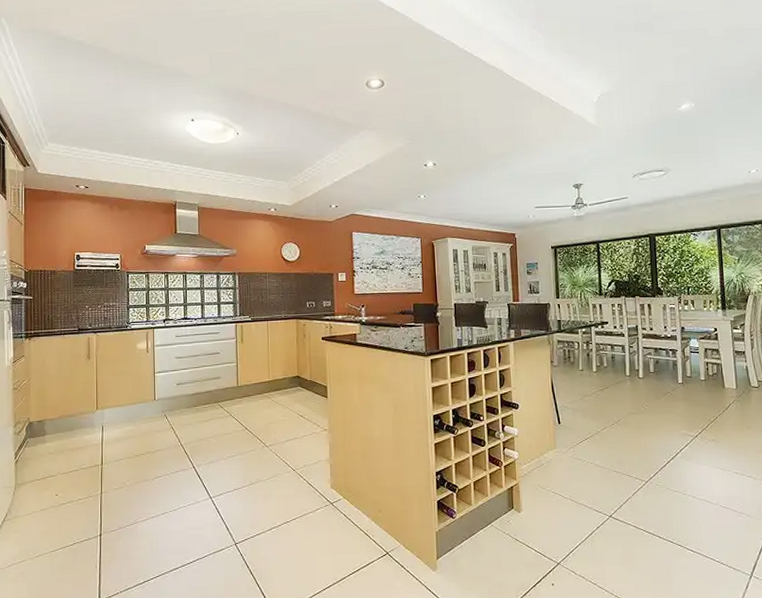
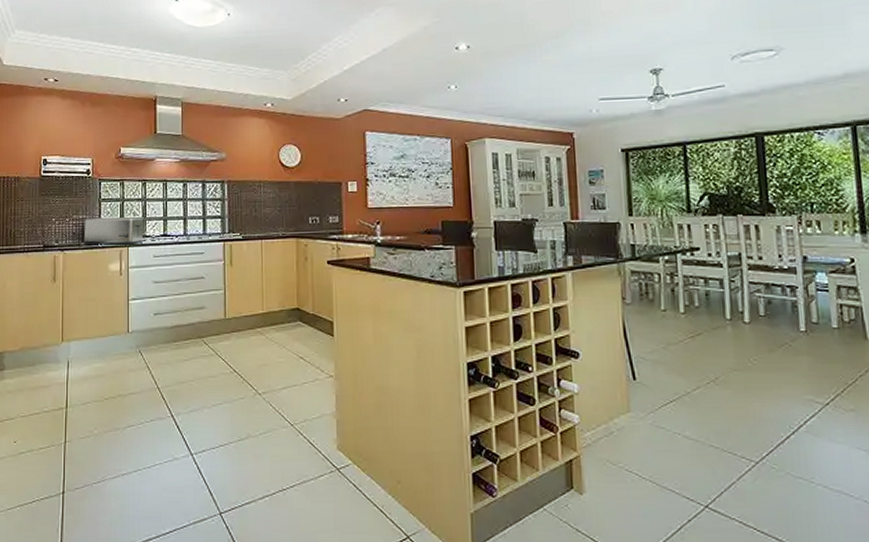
toaster: none [114,304,167,328] -> present [83,217,144,245]

